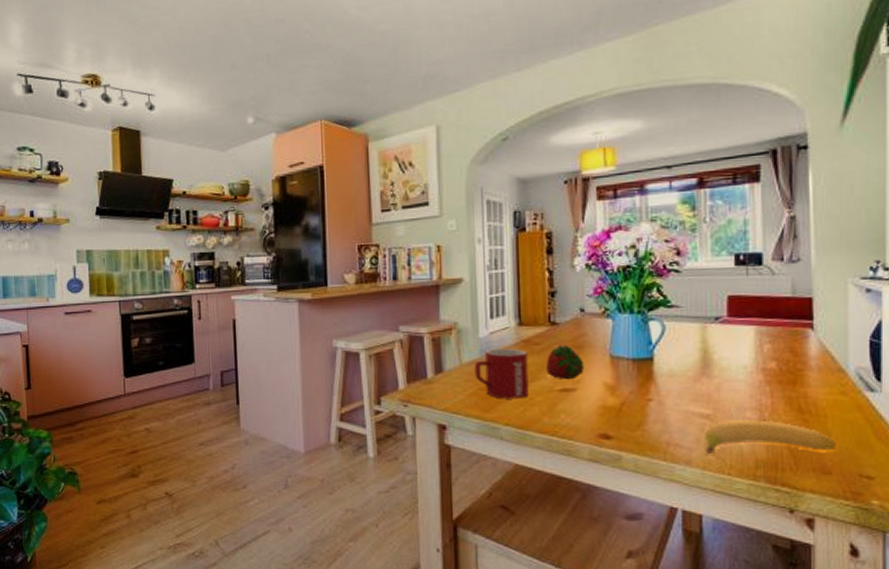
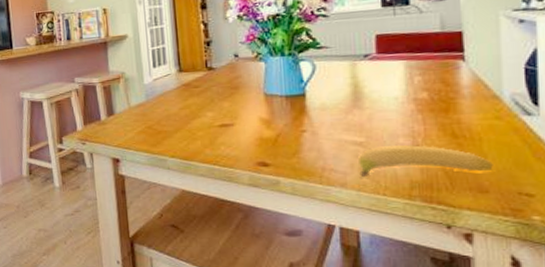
mug: present [475,348,529,399] -> none [141,91,191,135]
fruit: present [546,345,584,380] -> none [205,86,241,117]

